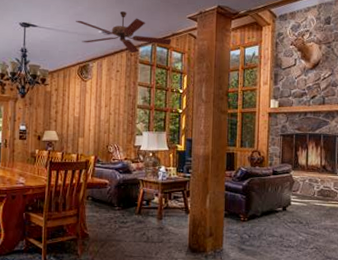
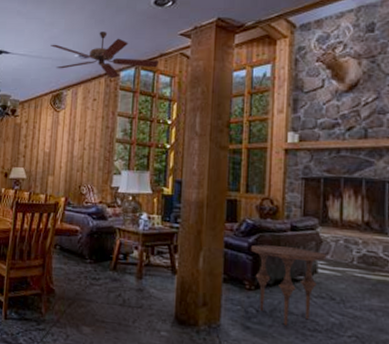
side table: none [245,186,296,245] -> present [251,244,325,325]

